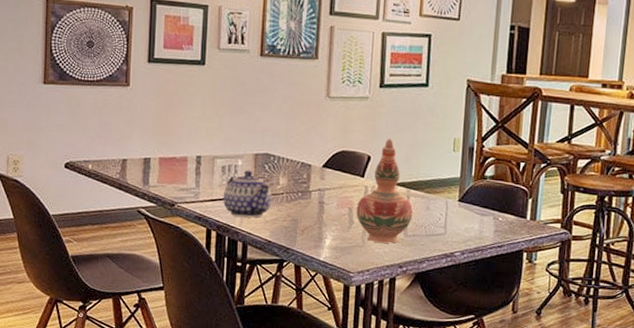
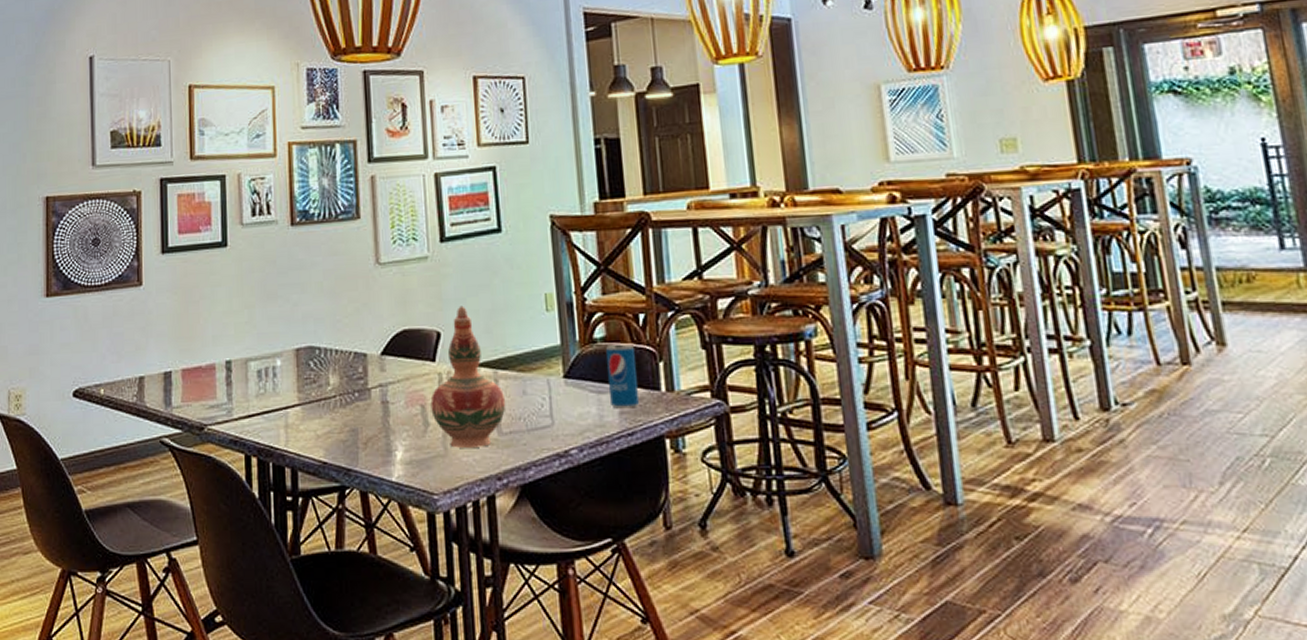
teapot: present [223,170,272,218] -> none [262,371,322,434]
beverage can: none [489,182,513,229] -> present [605,345,639,409]

